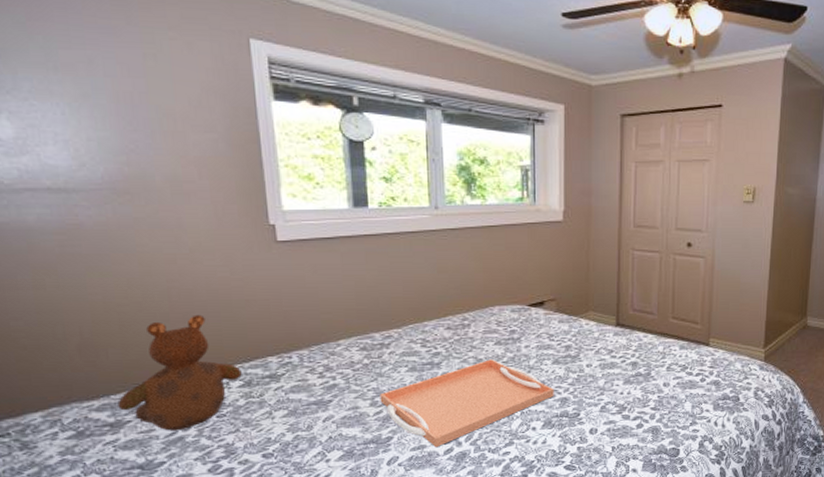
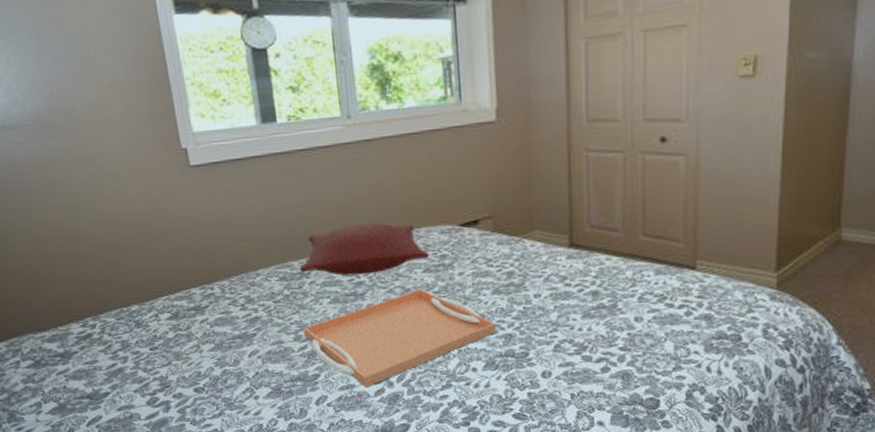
teddy bear: present [117,314,242,431] -> none [64,245,169,363]
pillow: none [381,301,501,347] -> present [300,223,430,276]

